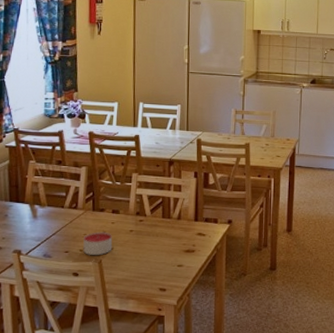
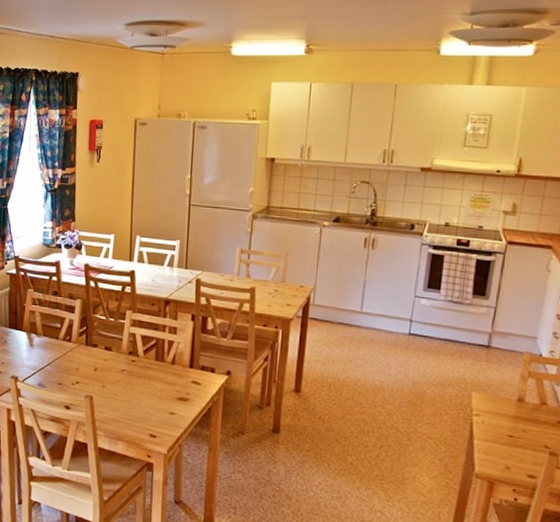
candle: present [83,232,113,255] -> none [75,367,104,391]

